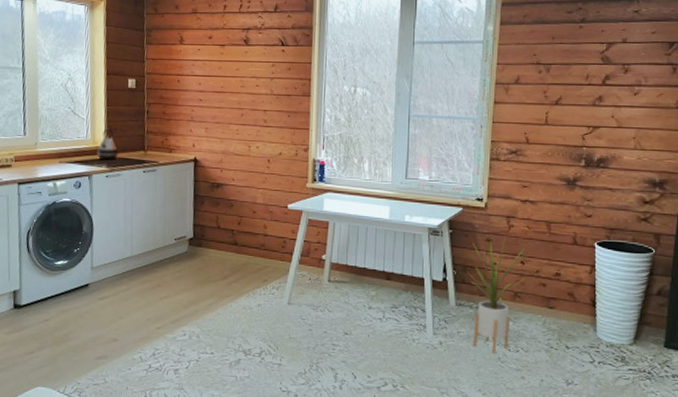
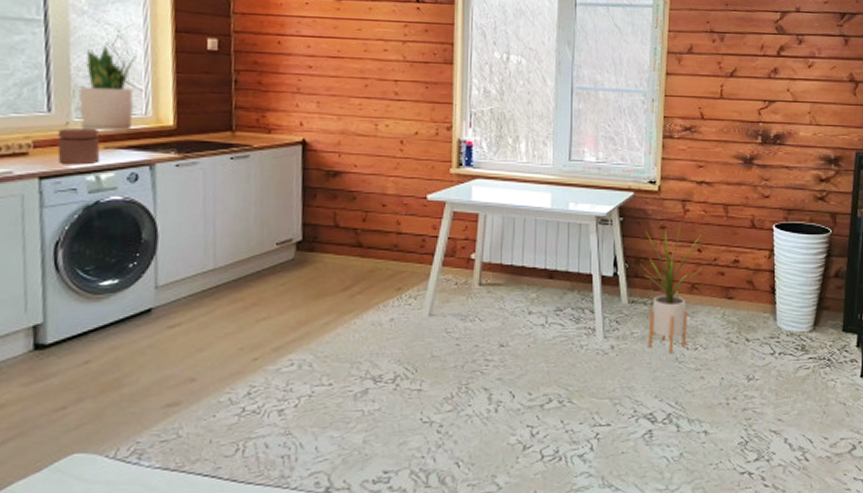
jar: none [29,148,57,175] -> present [57,128,100,165]
planter: none [43,86,81,150] -> present [78,45,137,131]
kettle: present [96,128,118,160] -> none [161,102,194,144]

